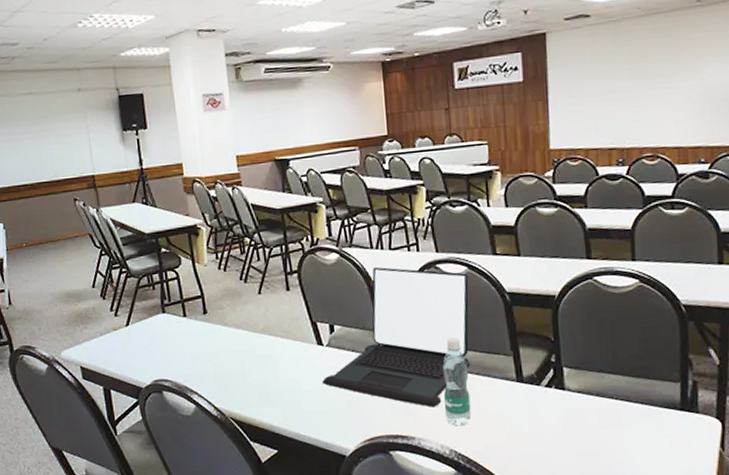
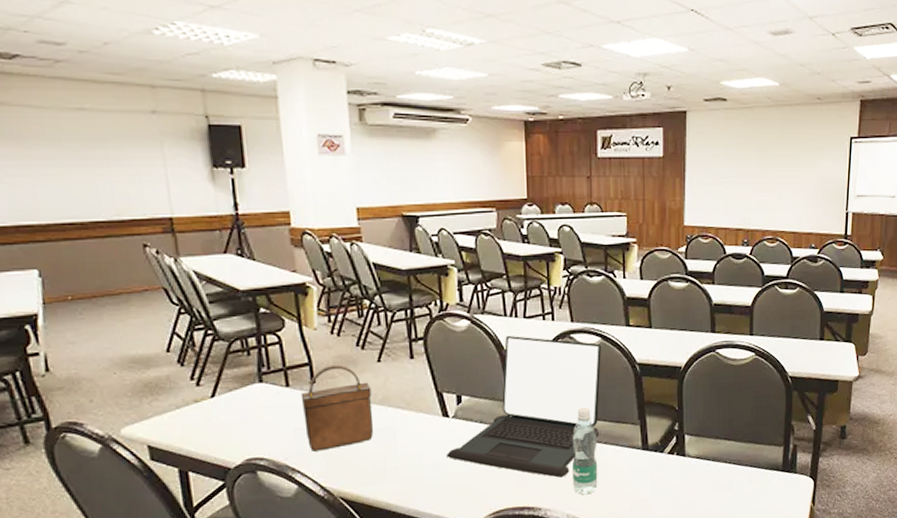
handbag: none [195,296,257,375] -> present [300,364,374,452]

